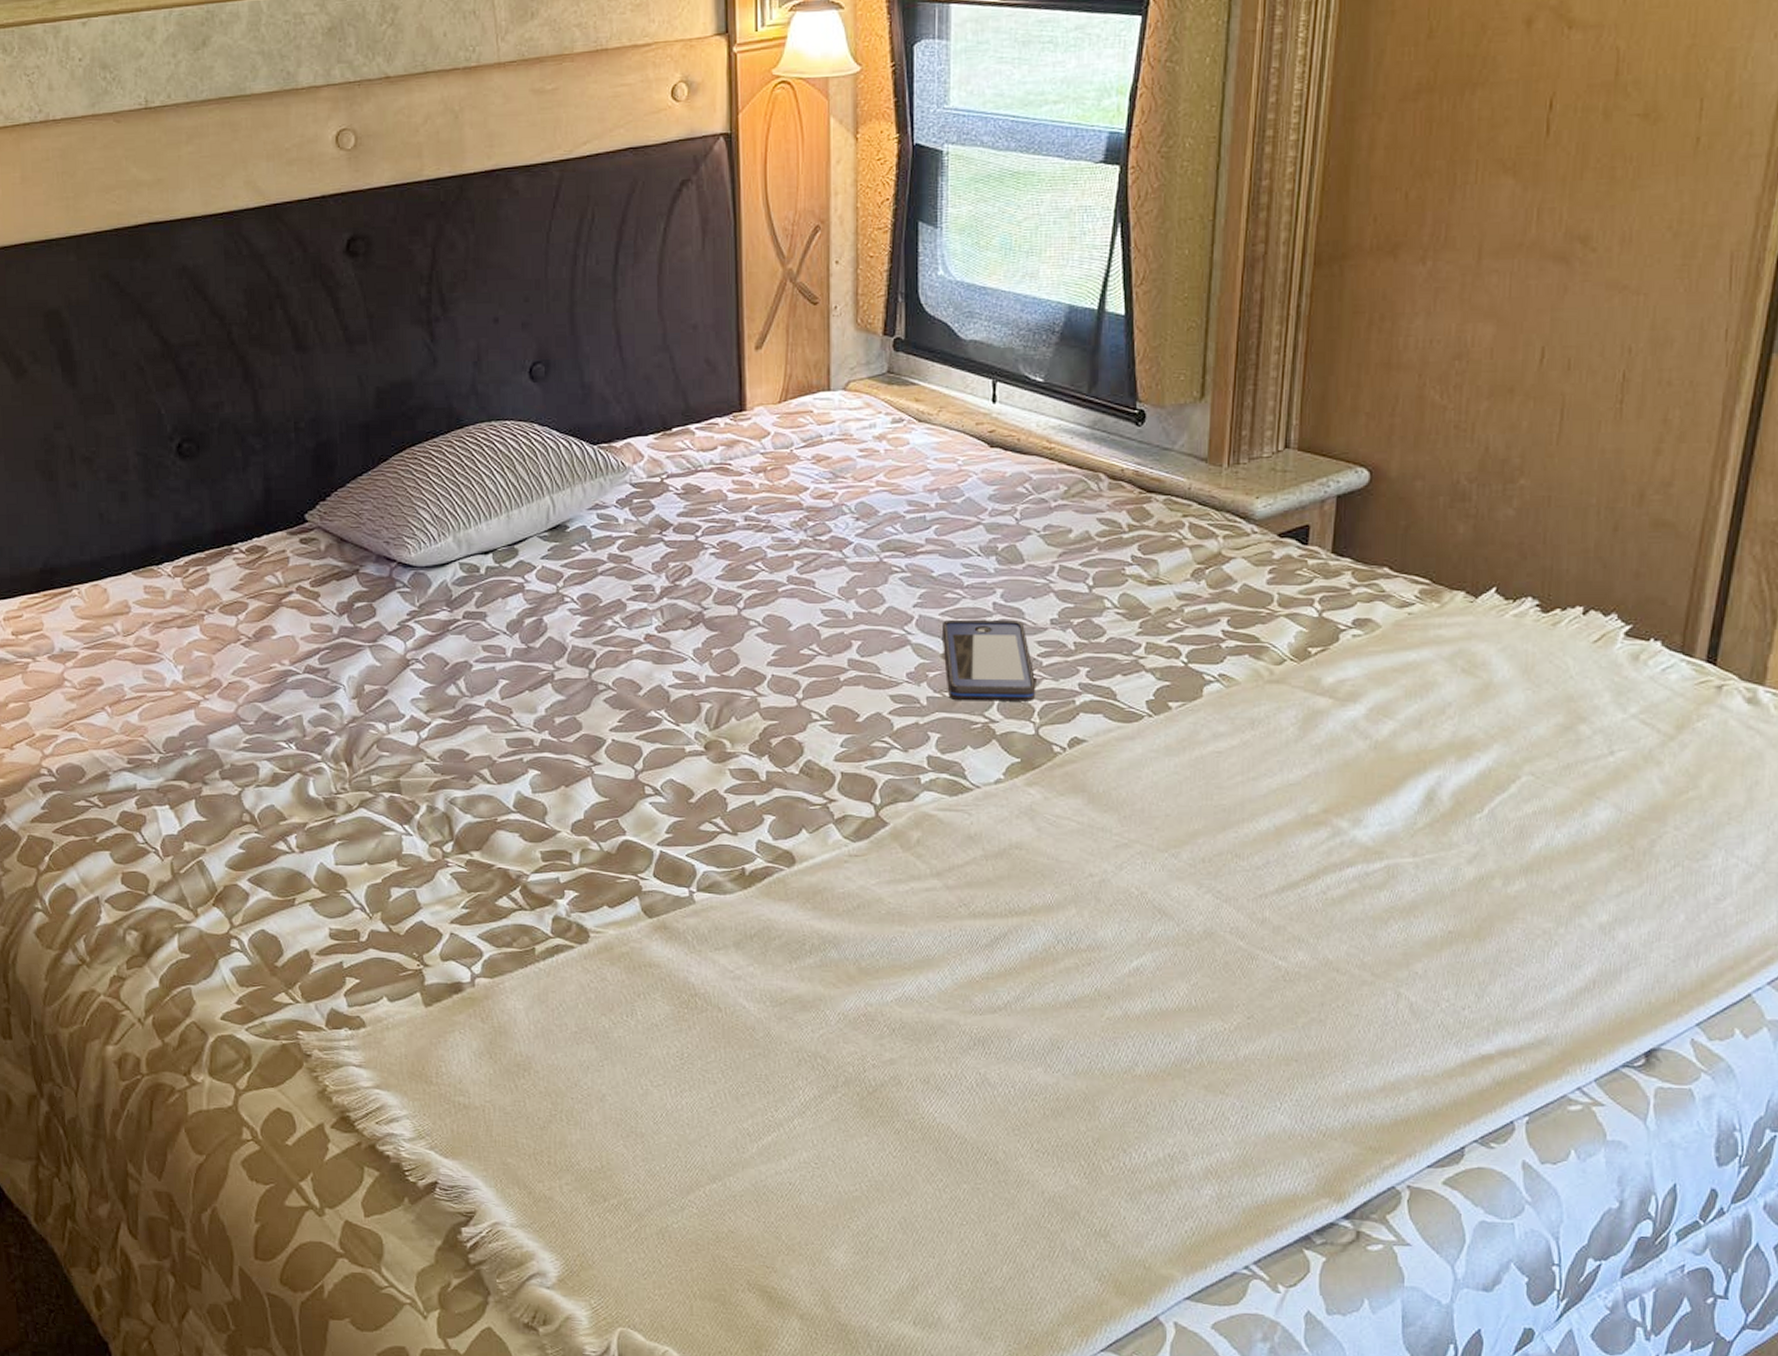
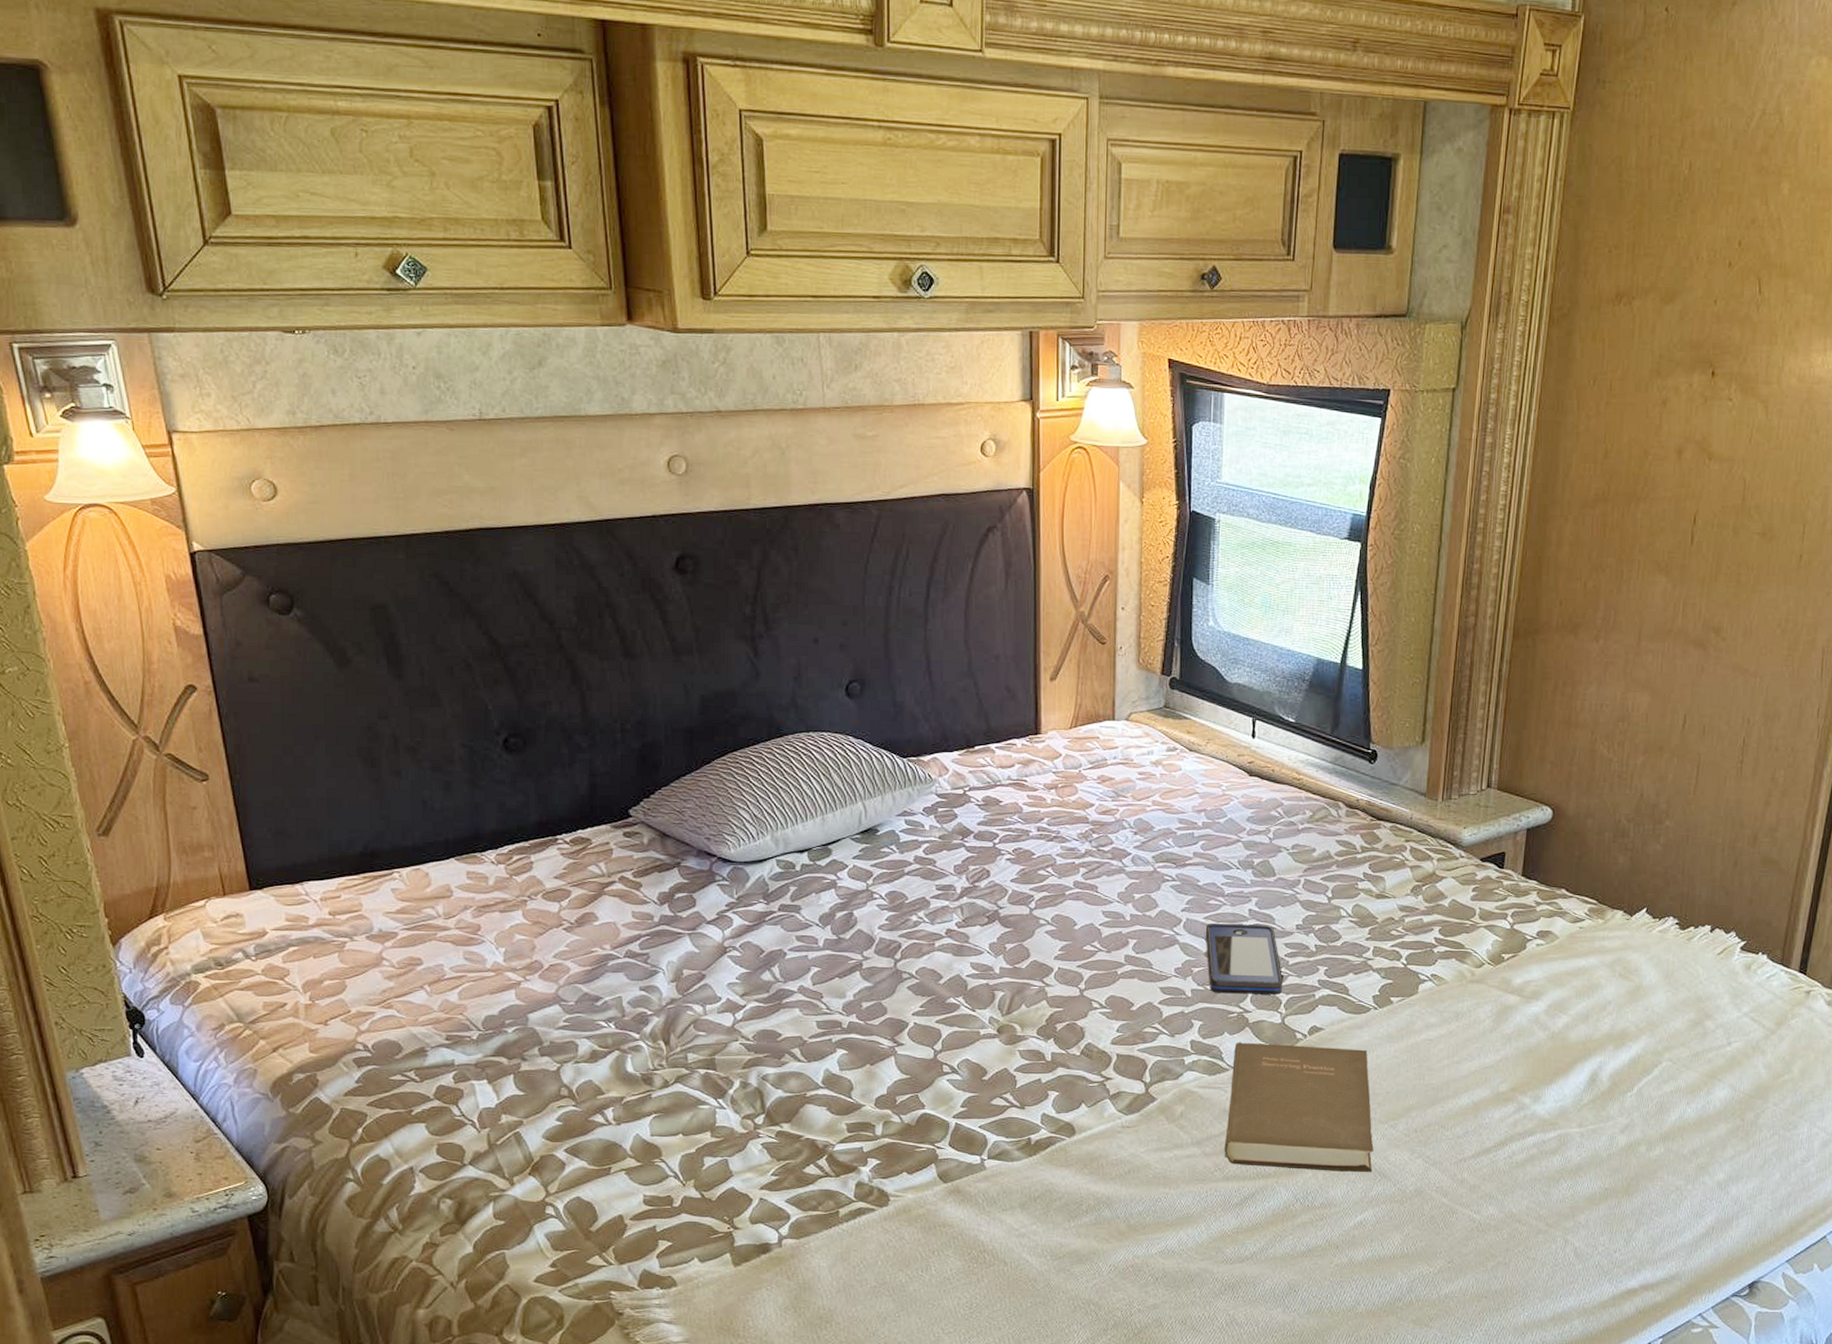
book: none [969,757,1151,911] -> present [1224,1042,1374,1173]

